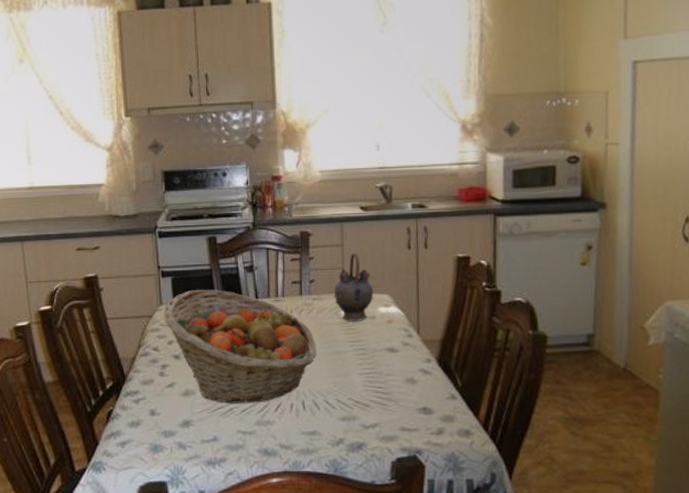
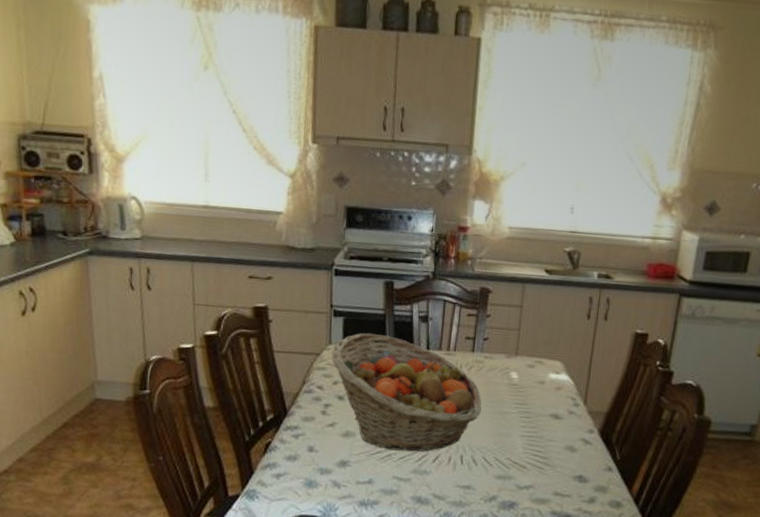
teapot: present [334,252,374,321] -> none [506,315,547,385]

